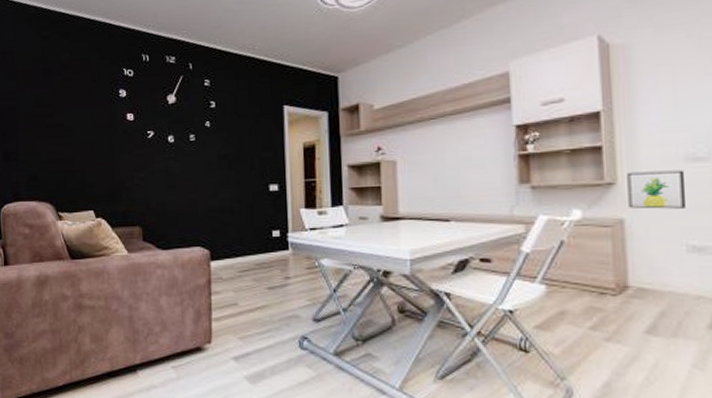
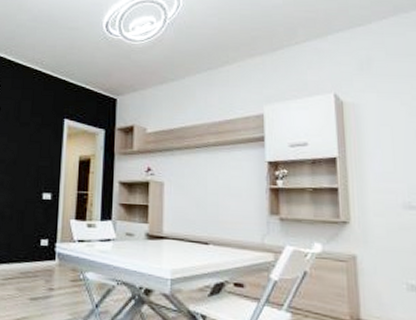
wall art: present [627,170,687,209] -> none [358,213,406,250]

